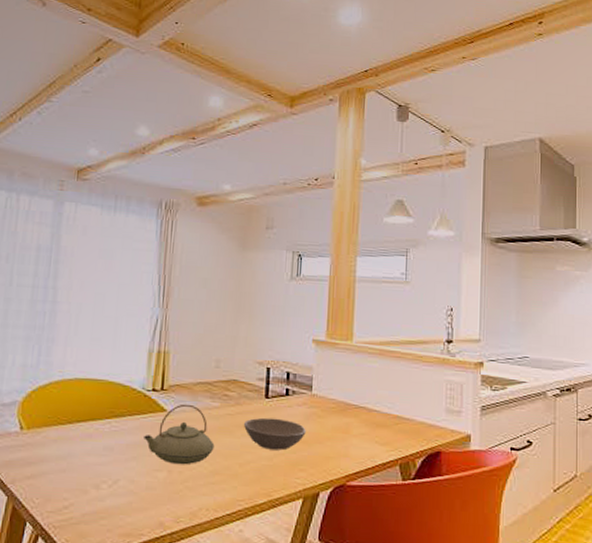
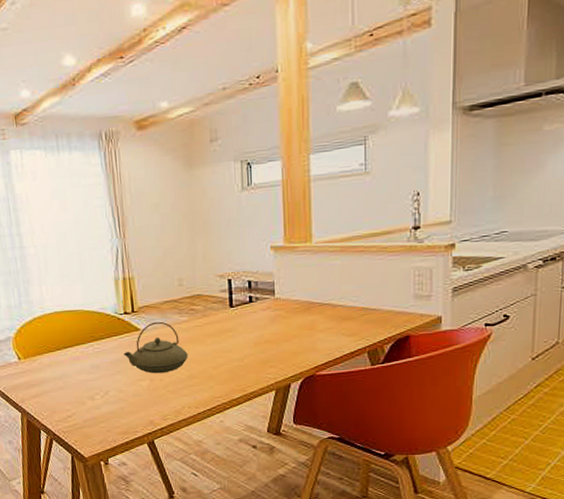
soup bowl: present [243,417,306,451] -> none [212,324,272,352]

